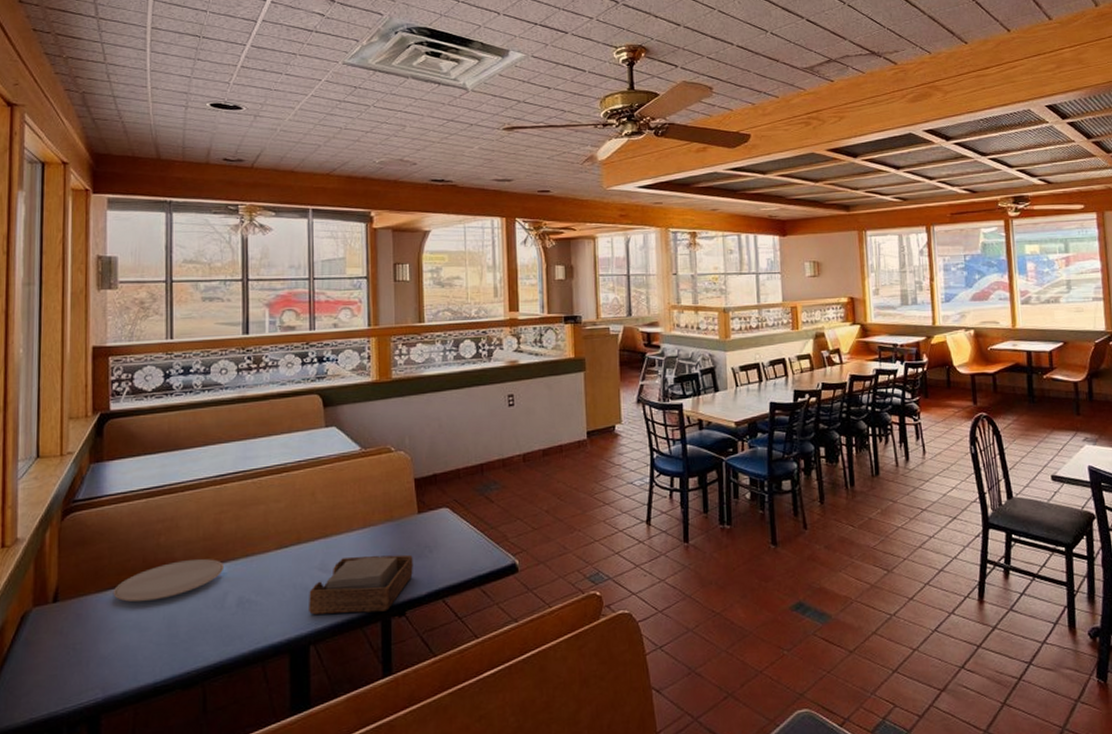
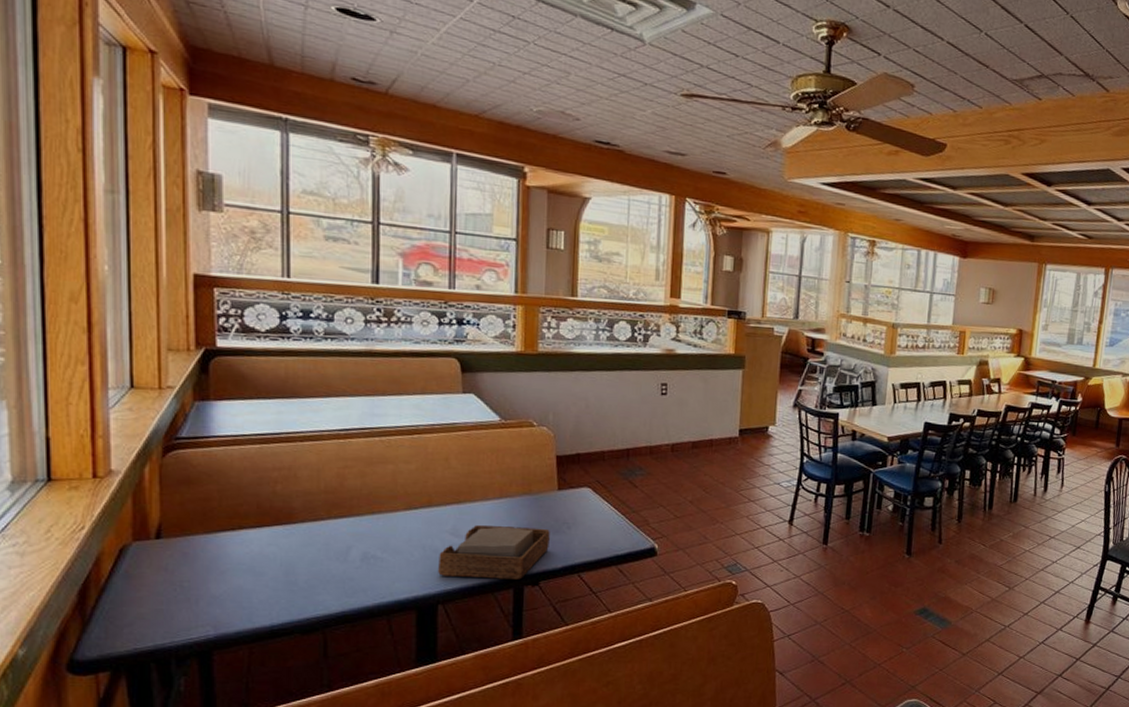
plate: present [113,559,225,603] -> none [223,511,348,548]

